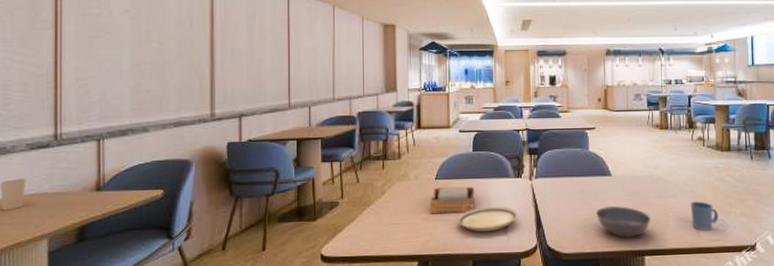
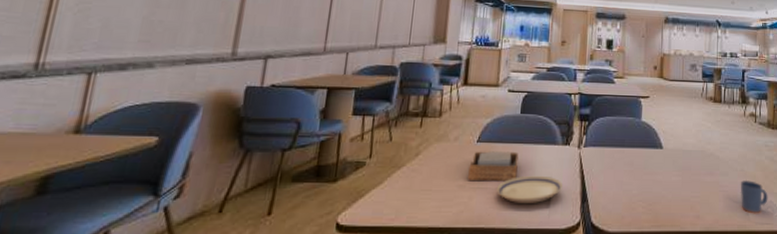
bowl: present [595,206,651,238] -> none [644,181,700,217]

